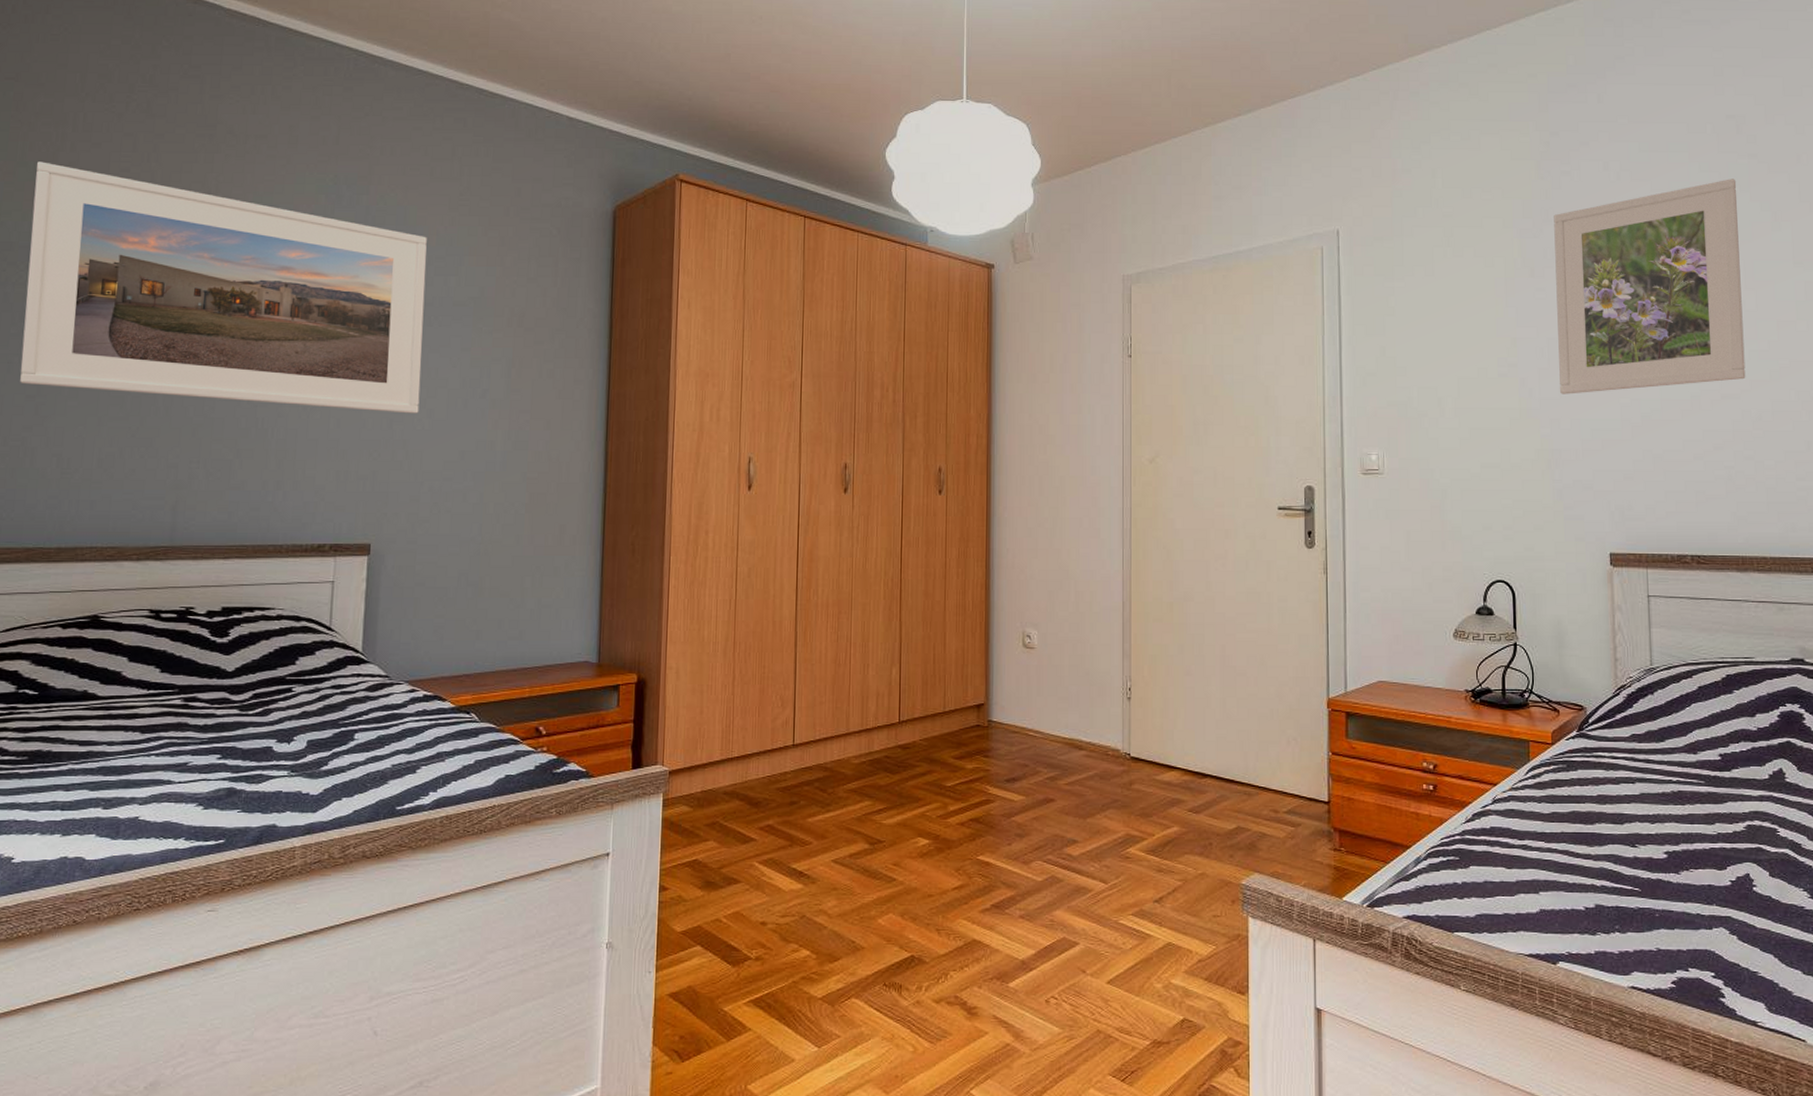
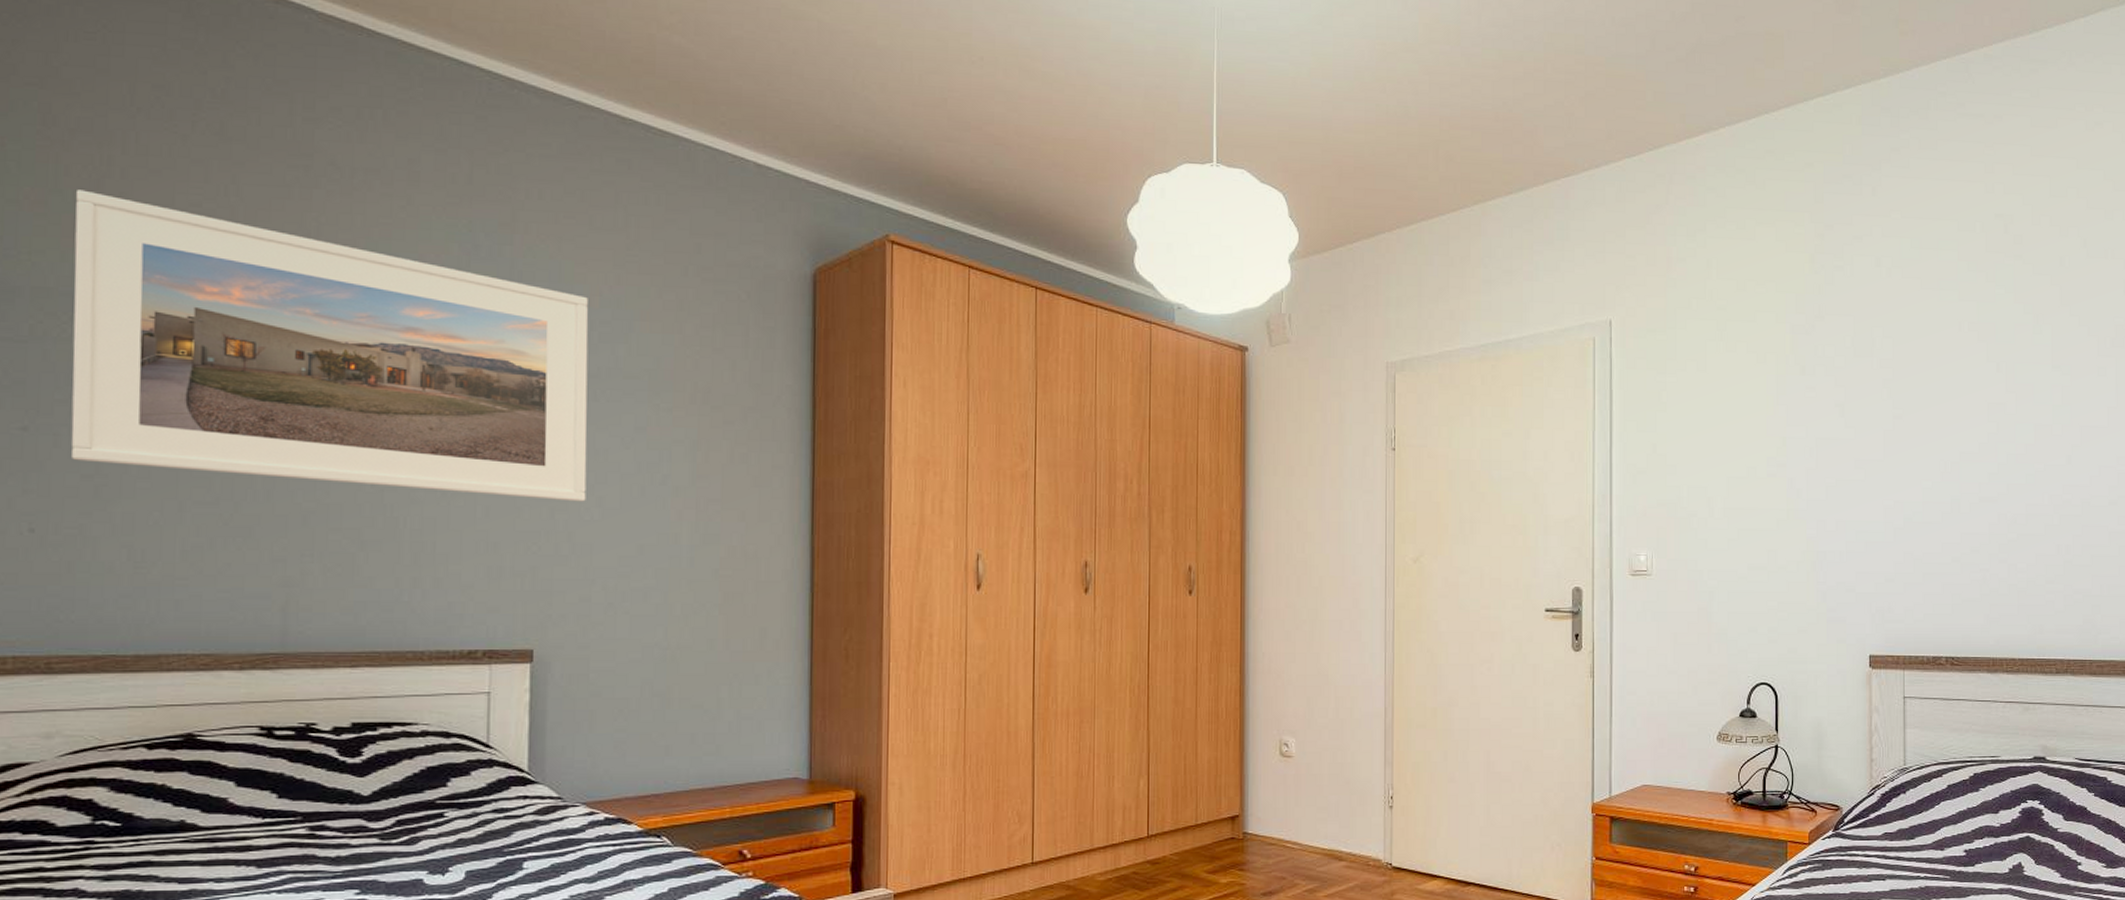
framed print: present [1554,179,1746,394] -> none [1826,279,2003,496]

